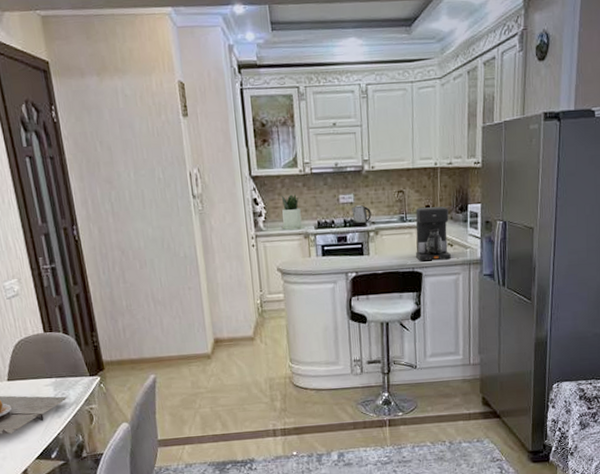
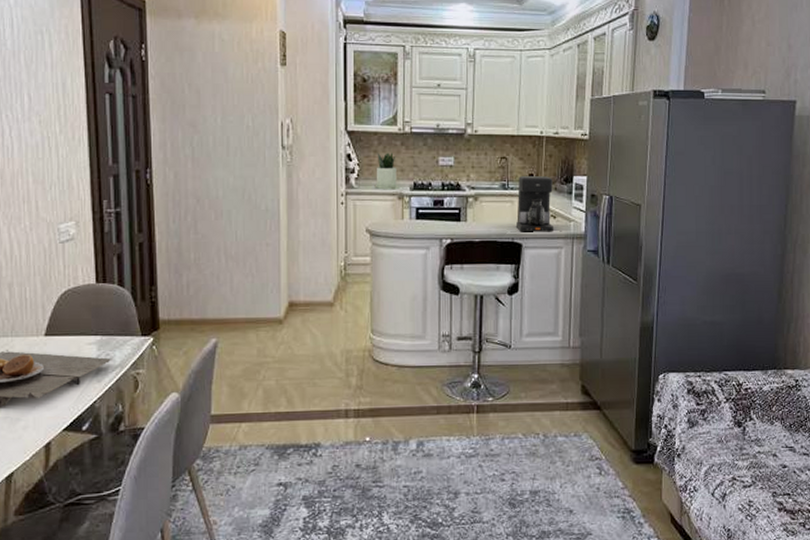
kettle: present [351,204,372,227] -> none [451,168,471,192]

